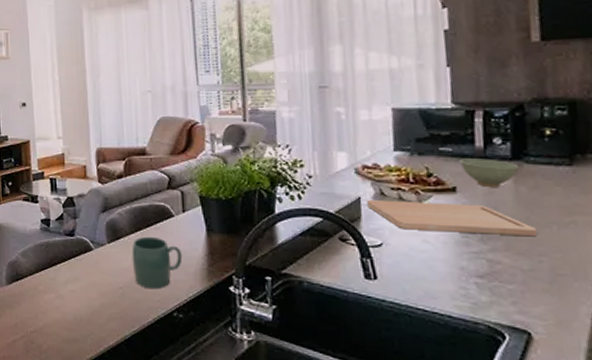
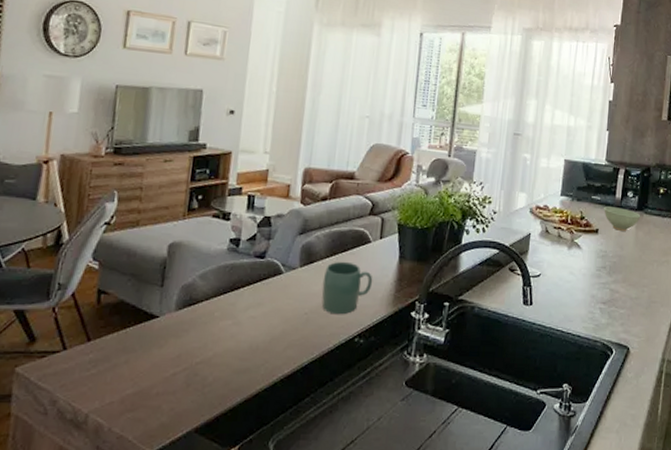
cutting board: present [367,200,538,237] -> none [535,236,645,272]

